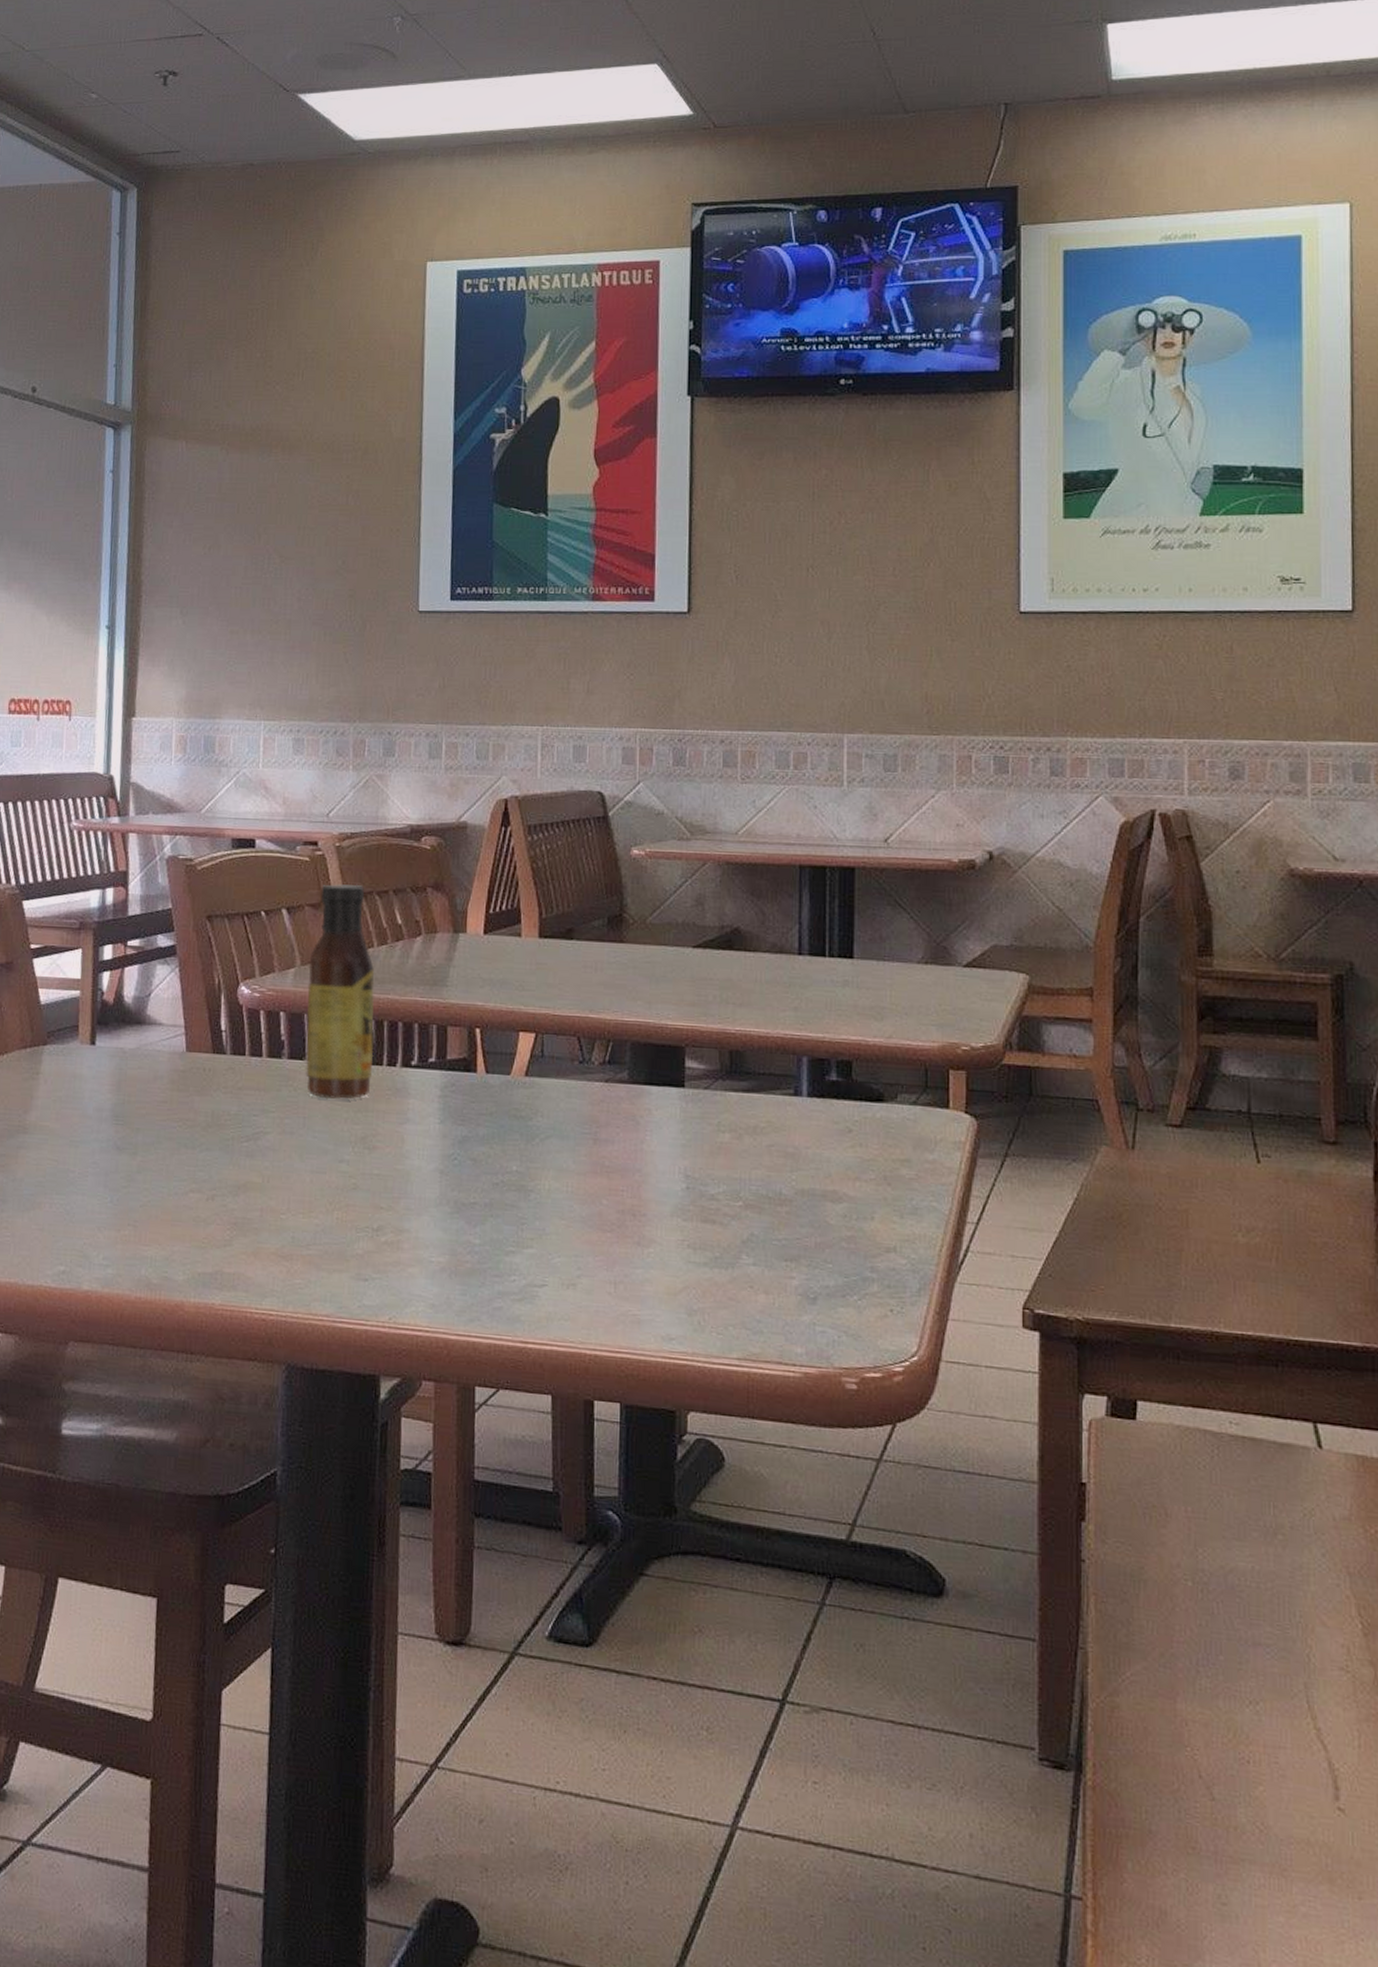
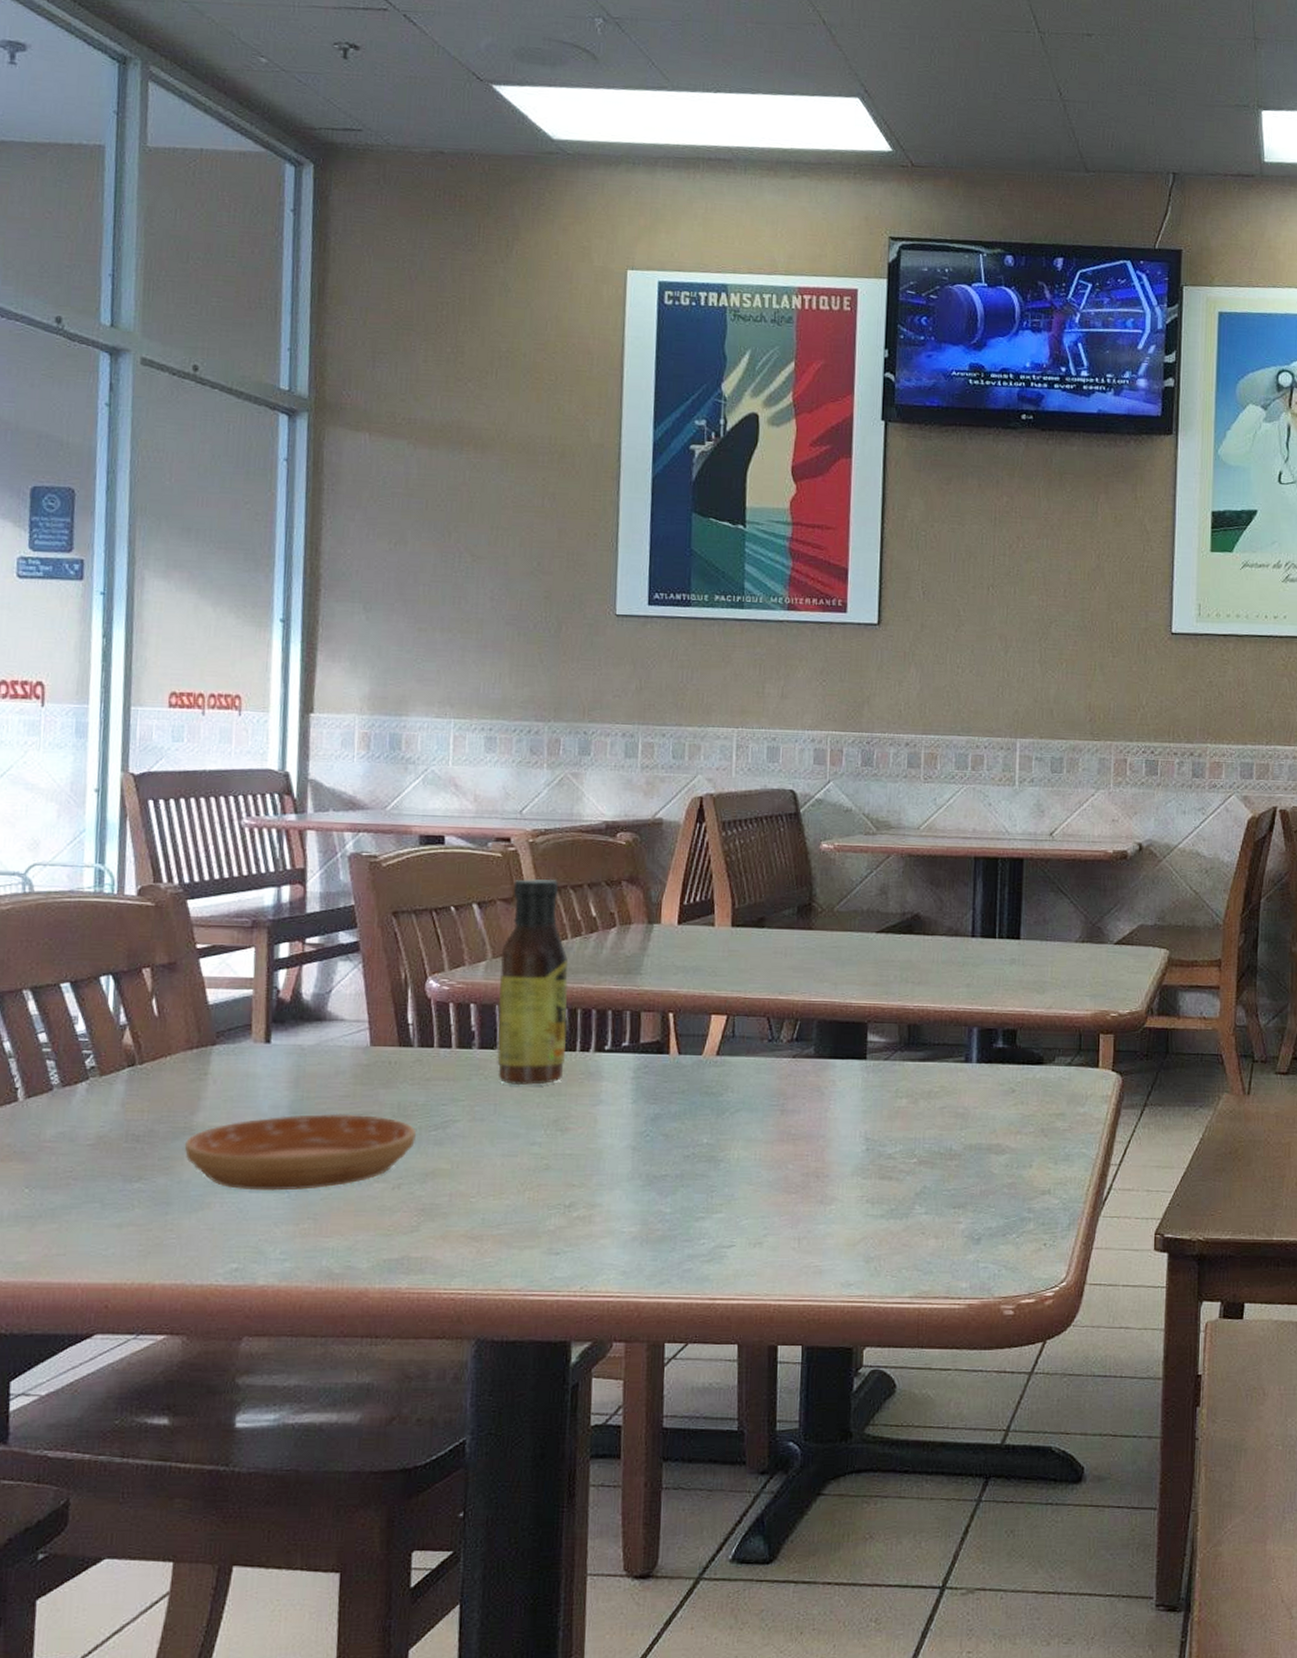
saucer: none [18,1118,229,1195] -> present [184,1113,416,1191]

